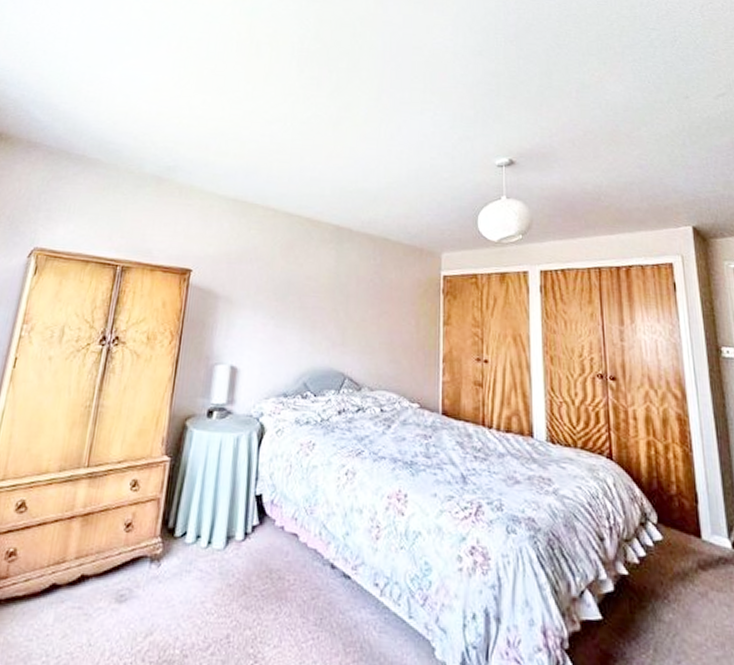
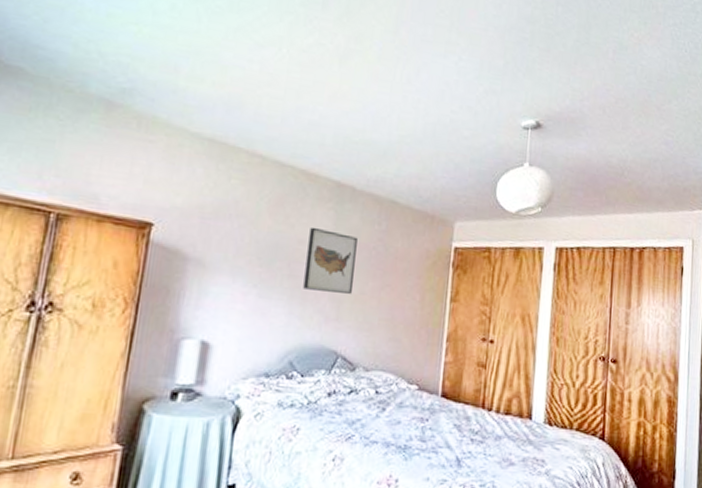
wall art: none [312,265,356,321] -> present [303,227,358,294]

